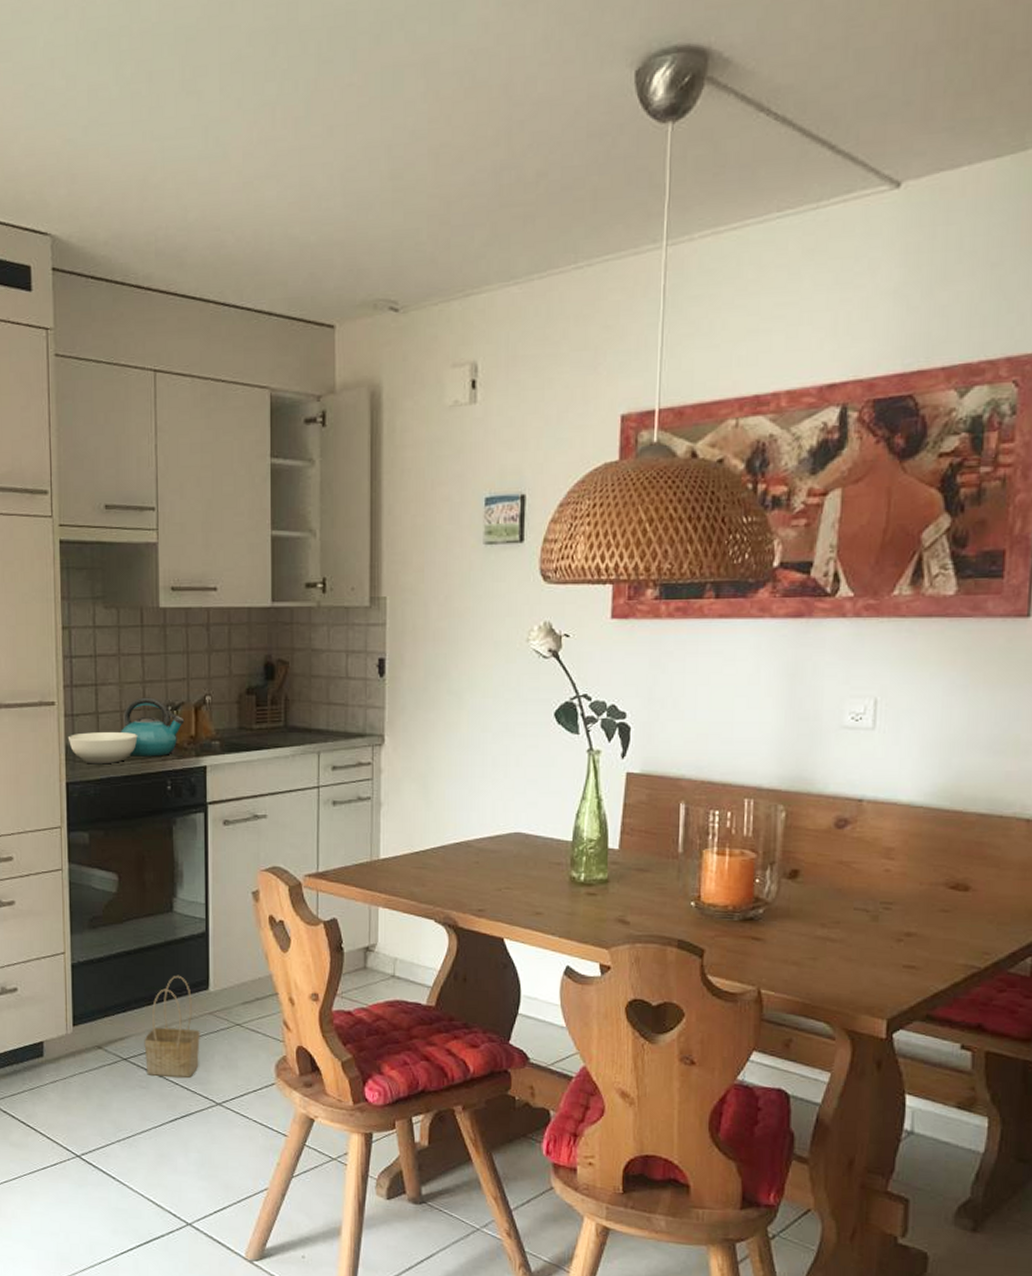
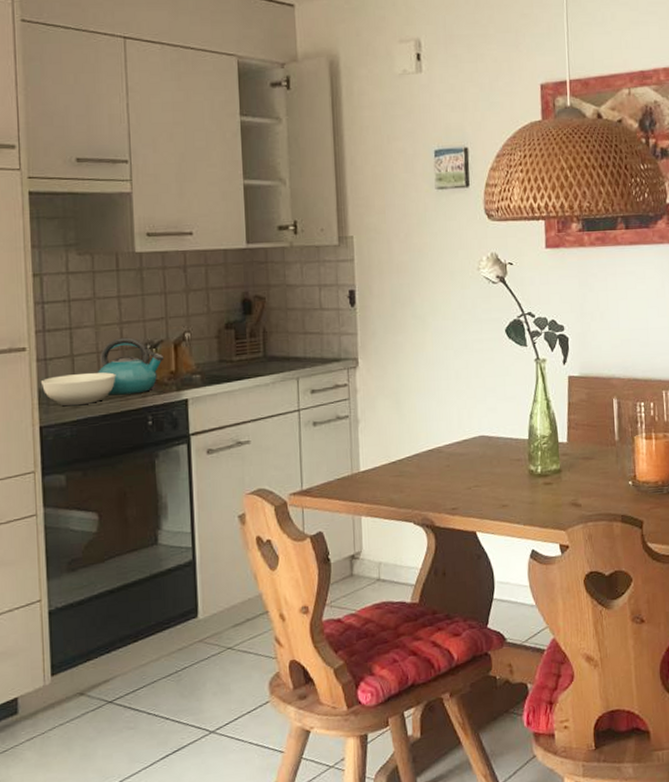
basket: present [144,975,200,1078] -> none [130,607,191,715]

